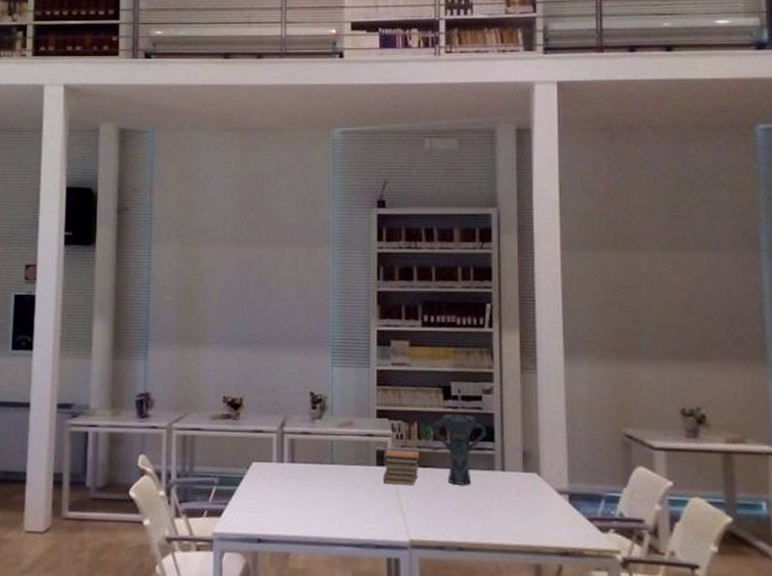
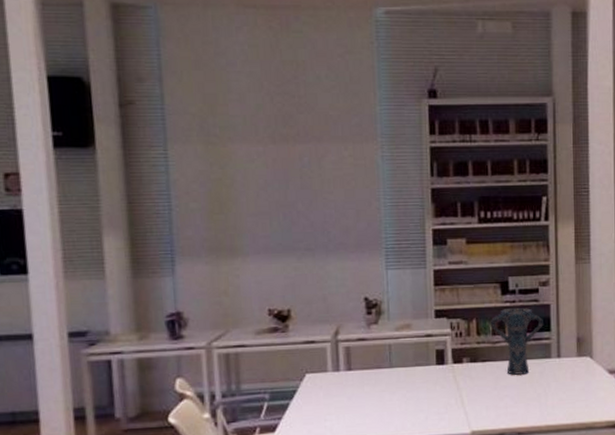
book stack: present [382,448,420,486] -> none [442,345,480,381]

